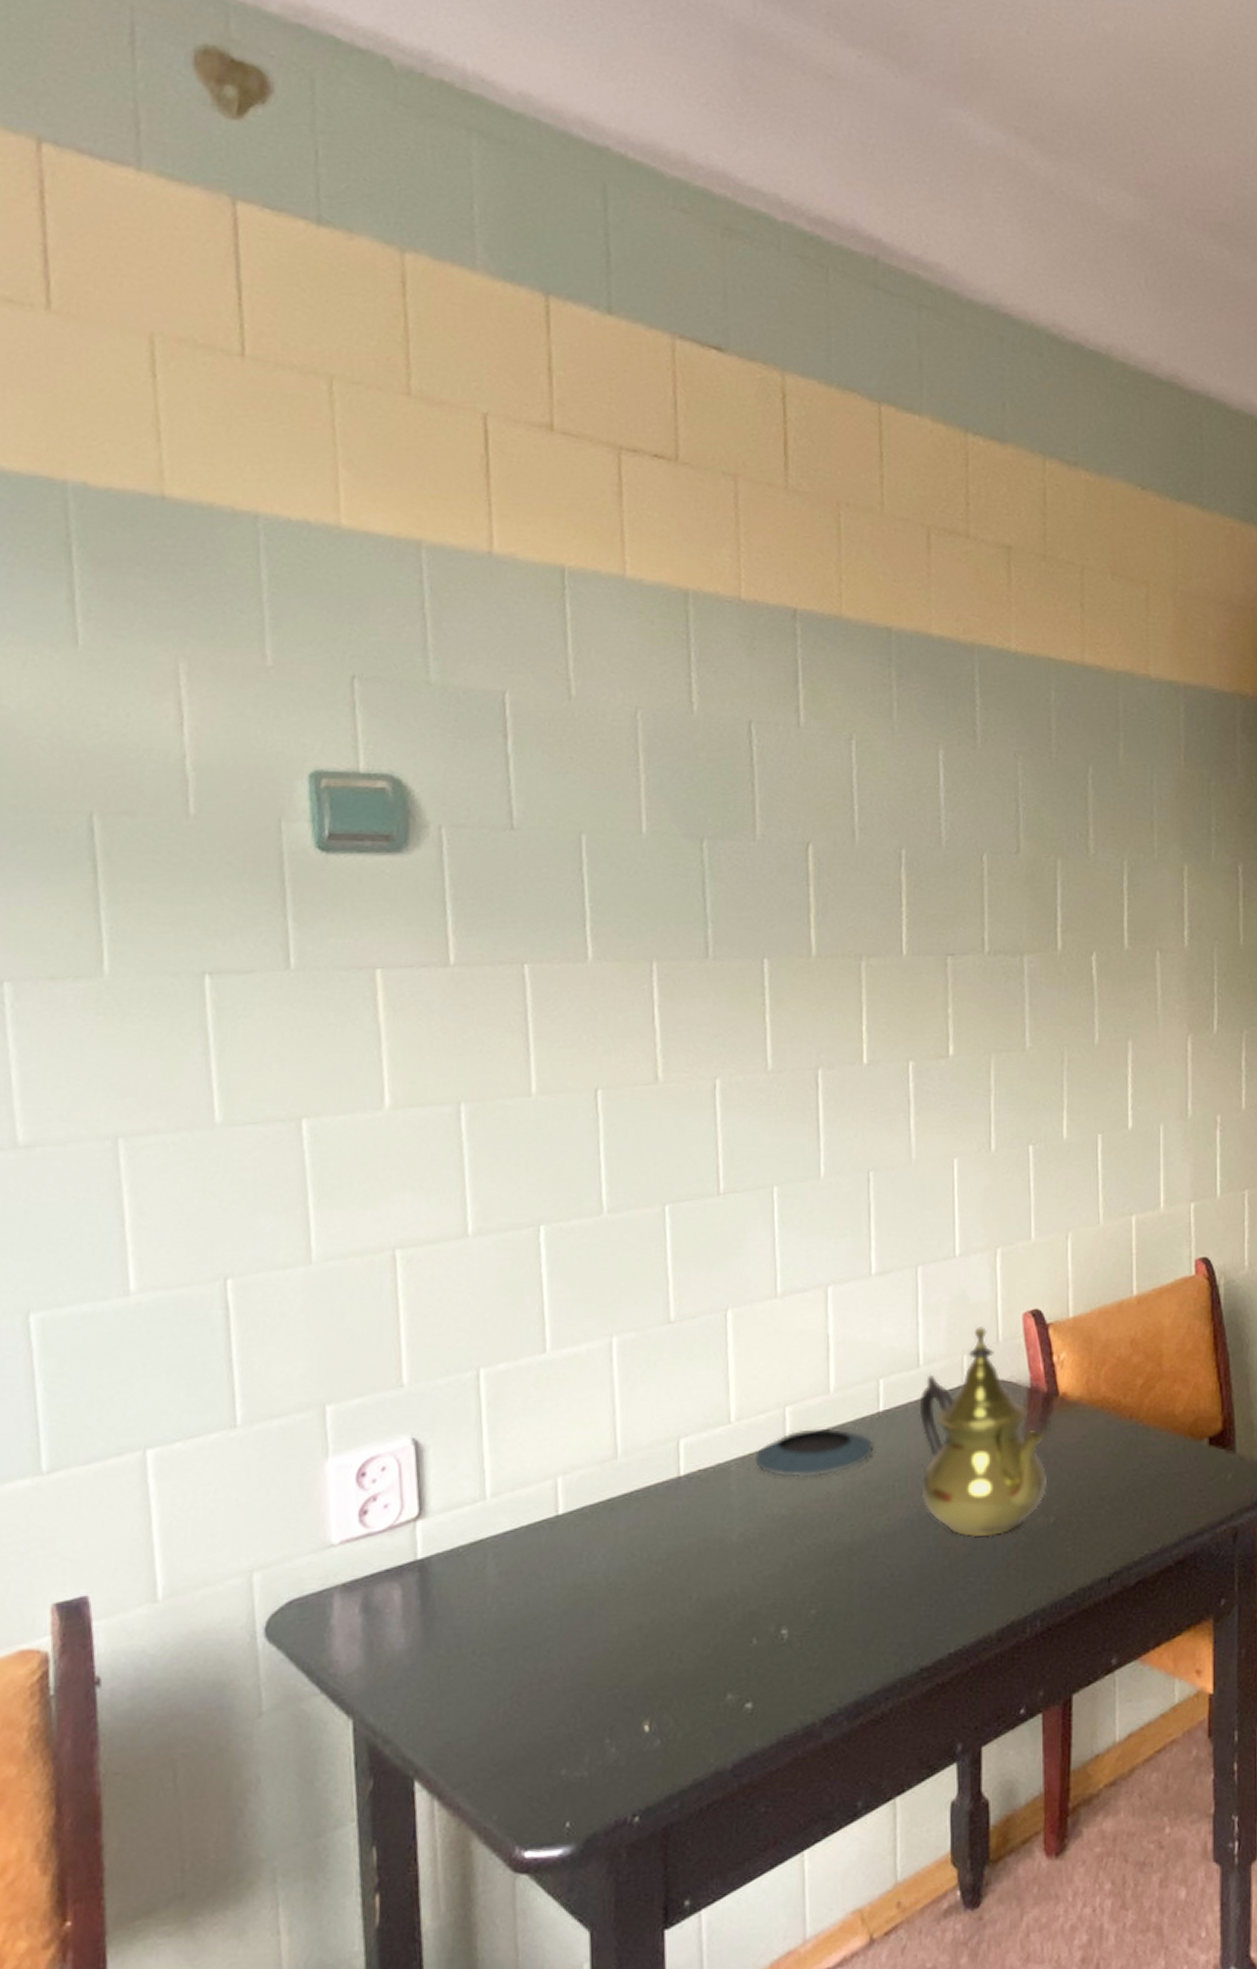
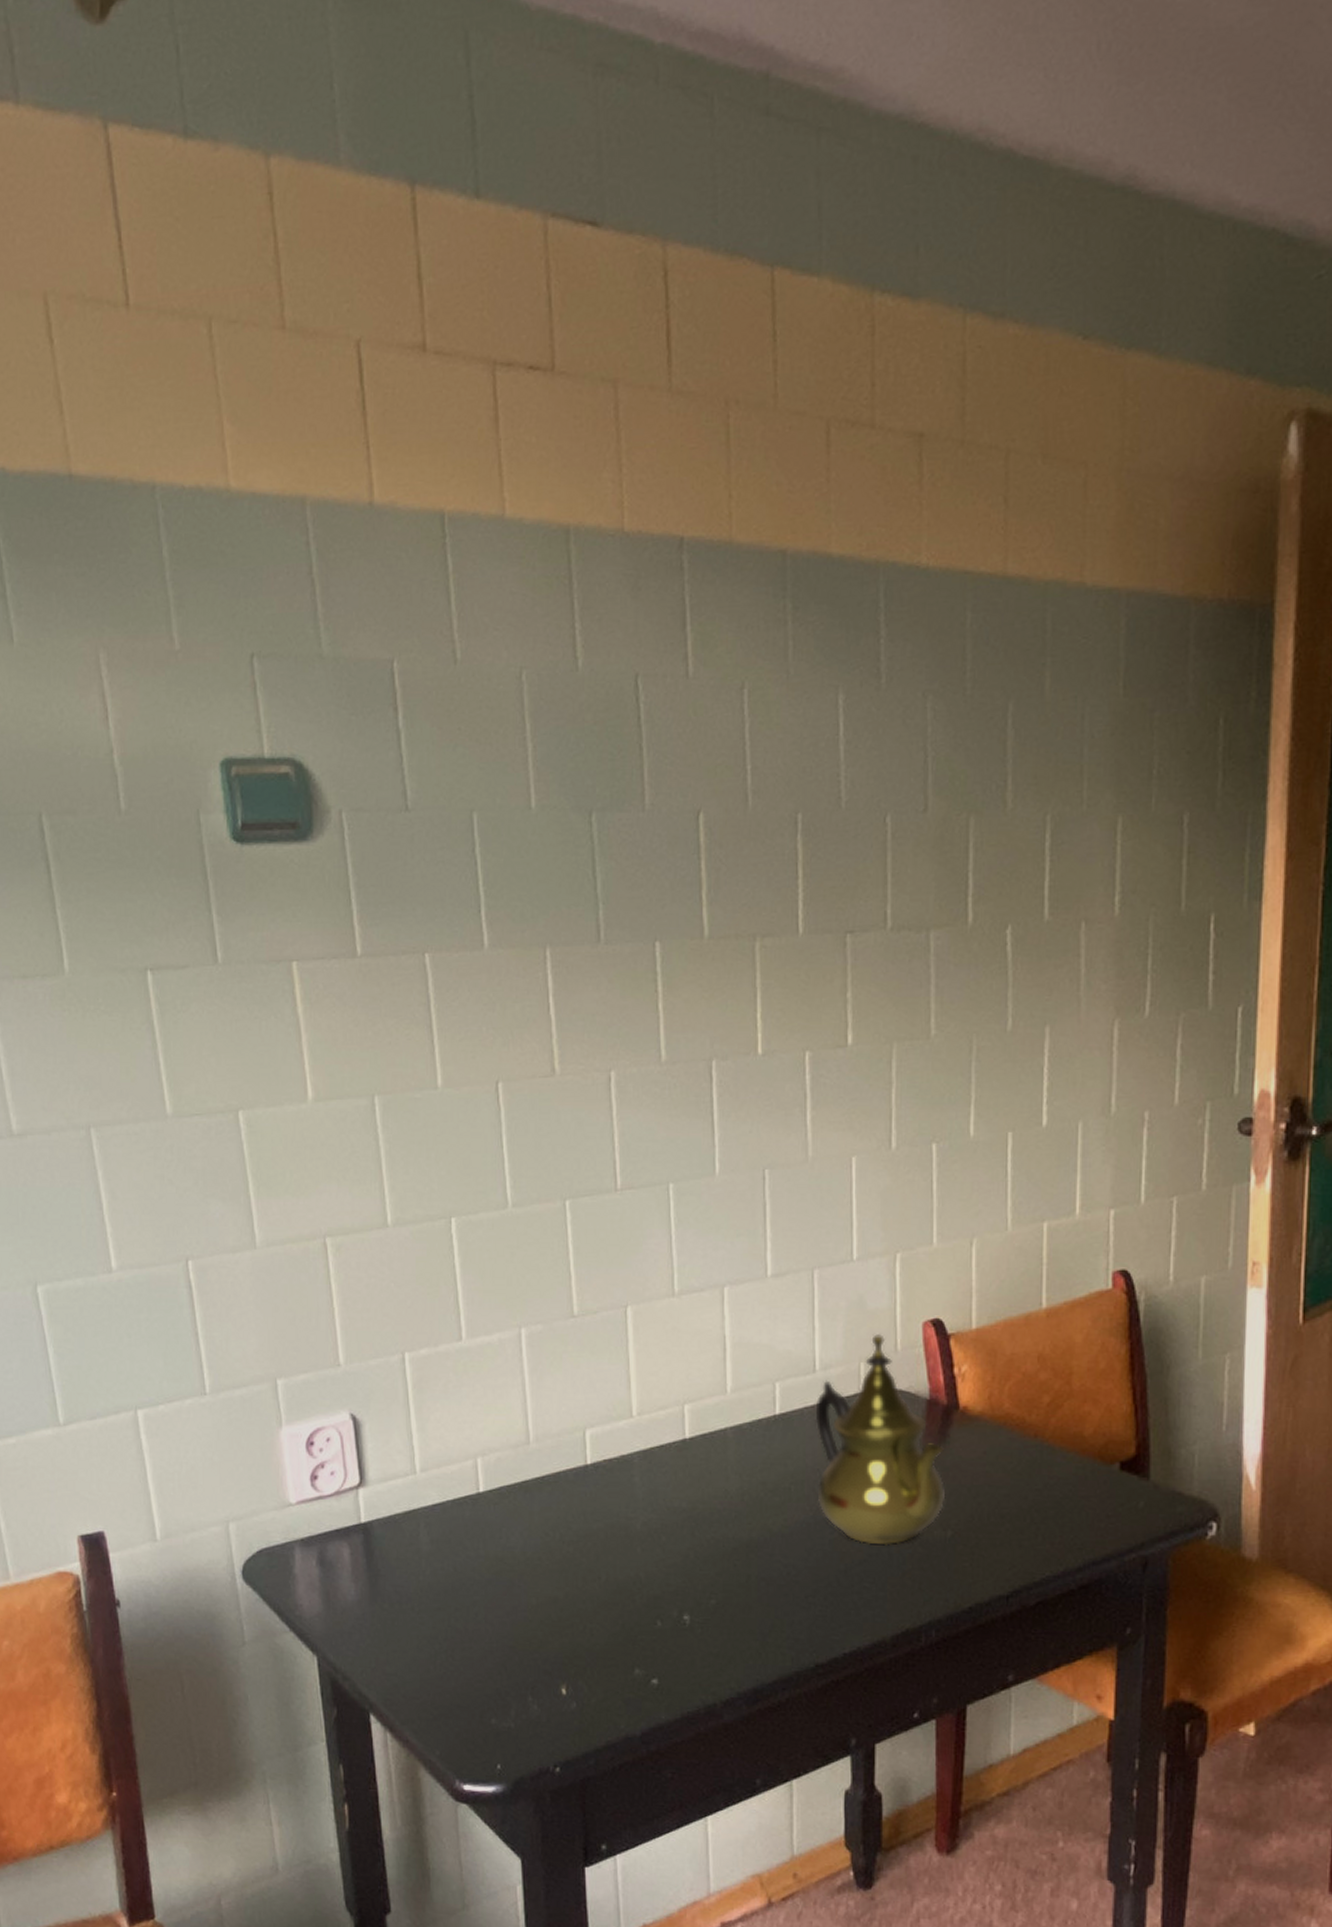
saucer: present [754,1428,874,1478] -> none [655,1427,770,1474]

